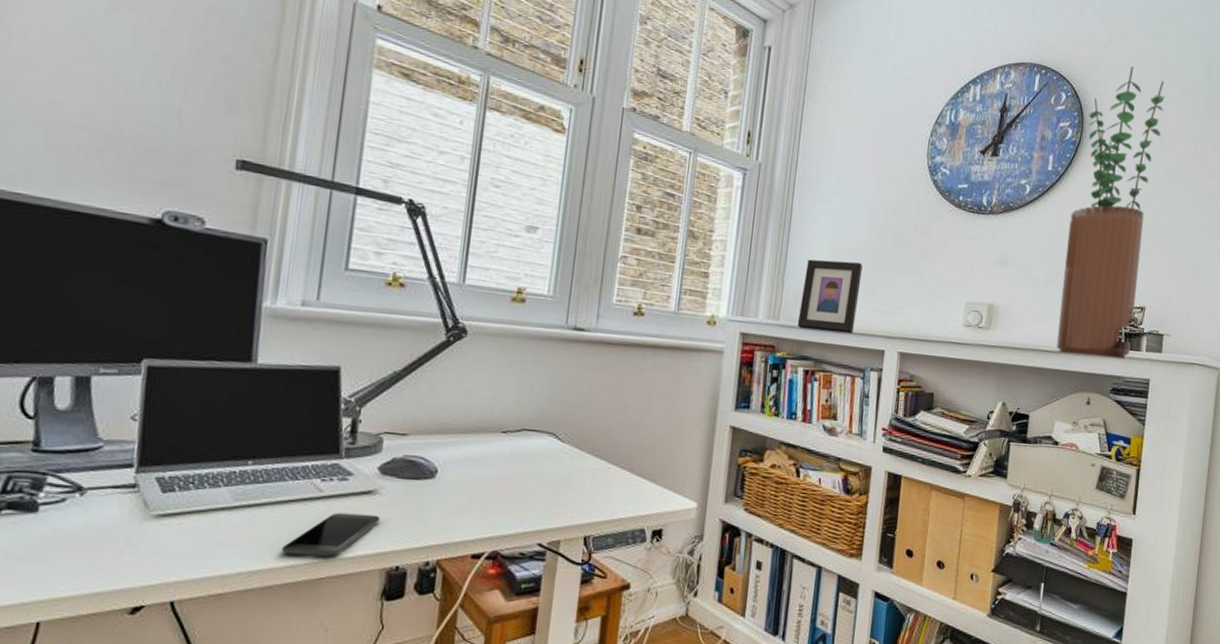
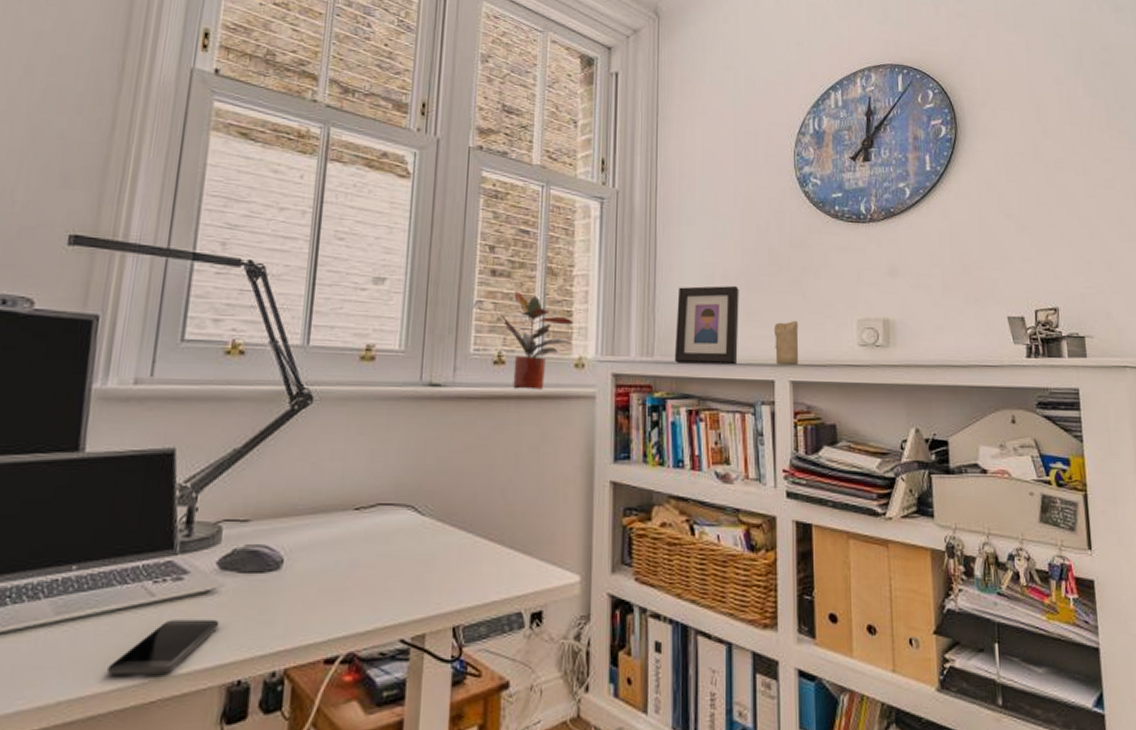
potted plant: none [642,250,710,342] -> present [499,291,574,390]
candle: none [887,298,912,339] -> present [773,320,799,366]
vase: present [1056,66,1166,360] -> none [958,58,1050,369]

